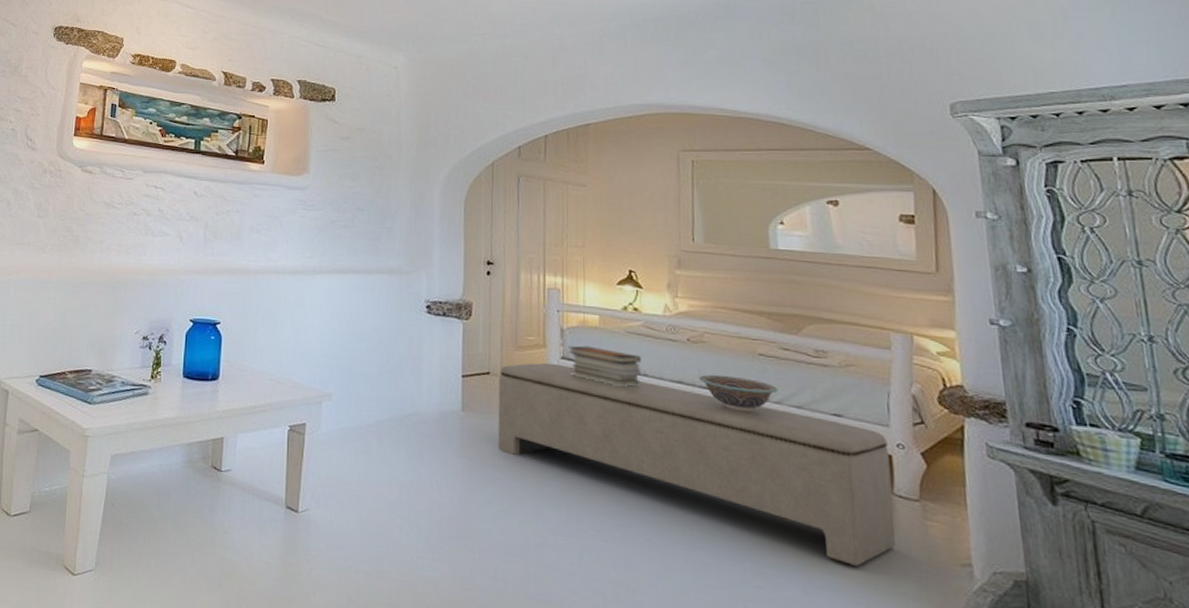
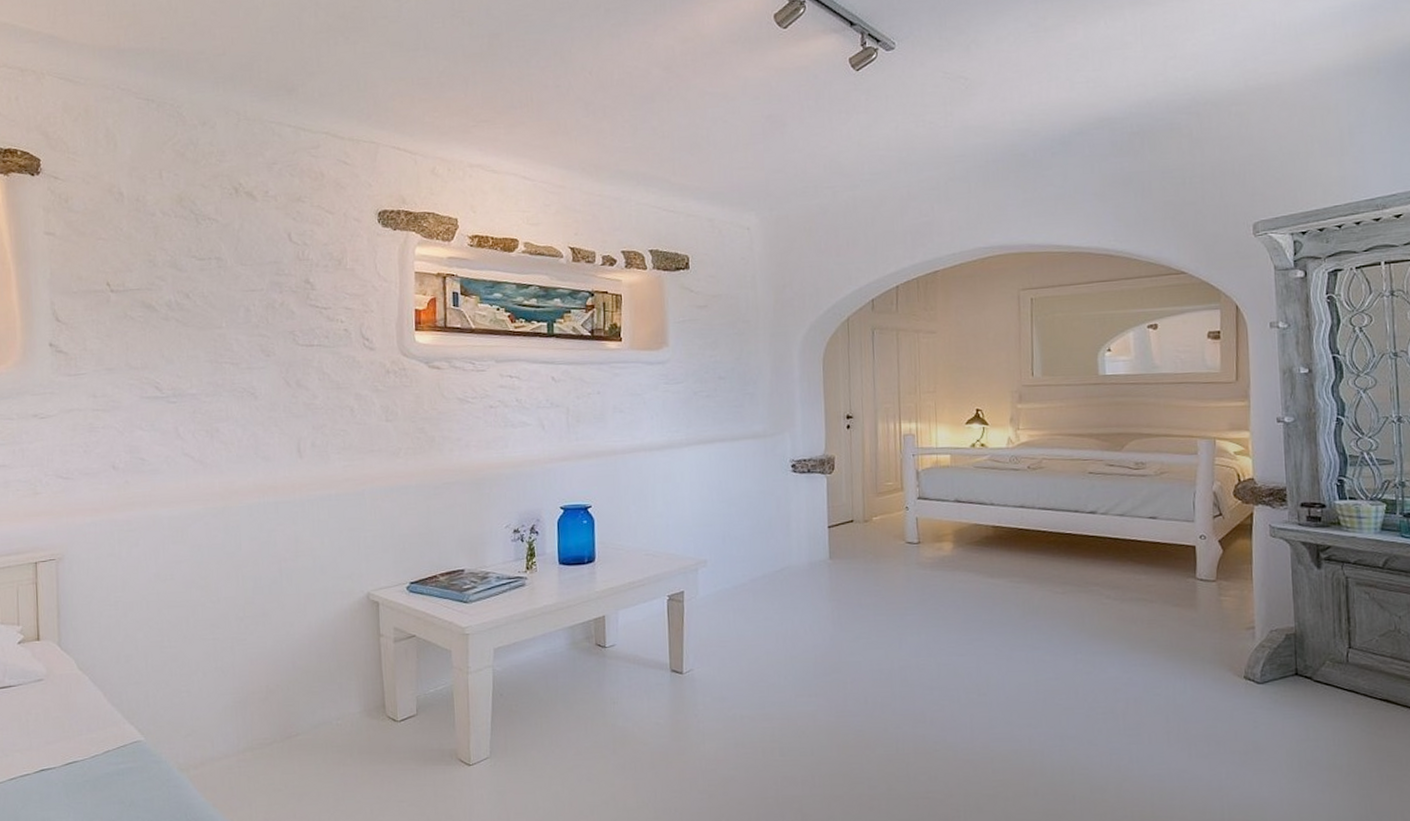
bench: present [498,362,896,566] -> none [861,504,1197,643]
book stack: present [568,345,642,387] -> none [924,484,989,518]
decorative bowl: present [698,374,779,413] -> none [1037,495,1105,526]

